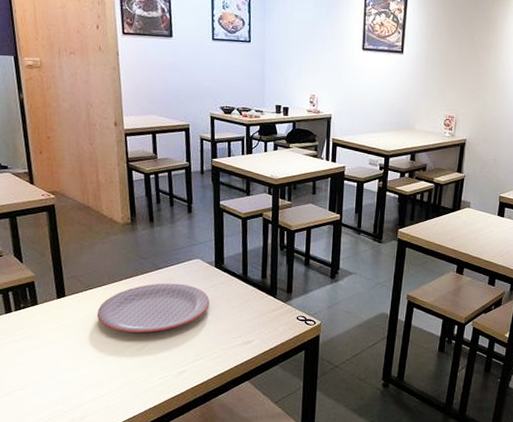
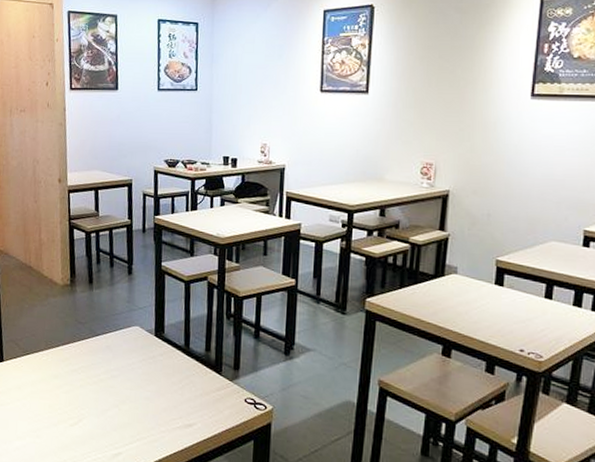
plate: present [96,283,210,333] -> none [32,351,149,407]

